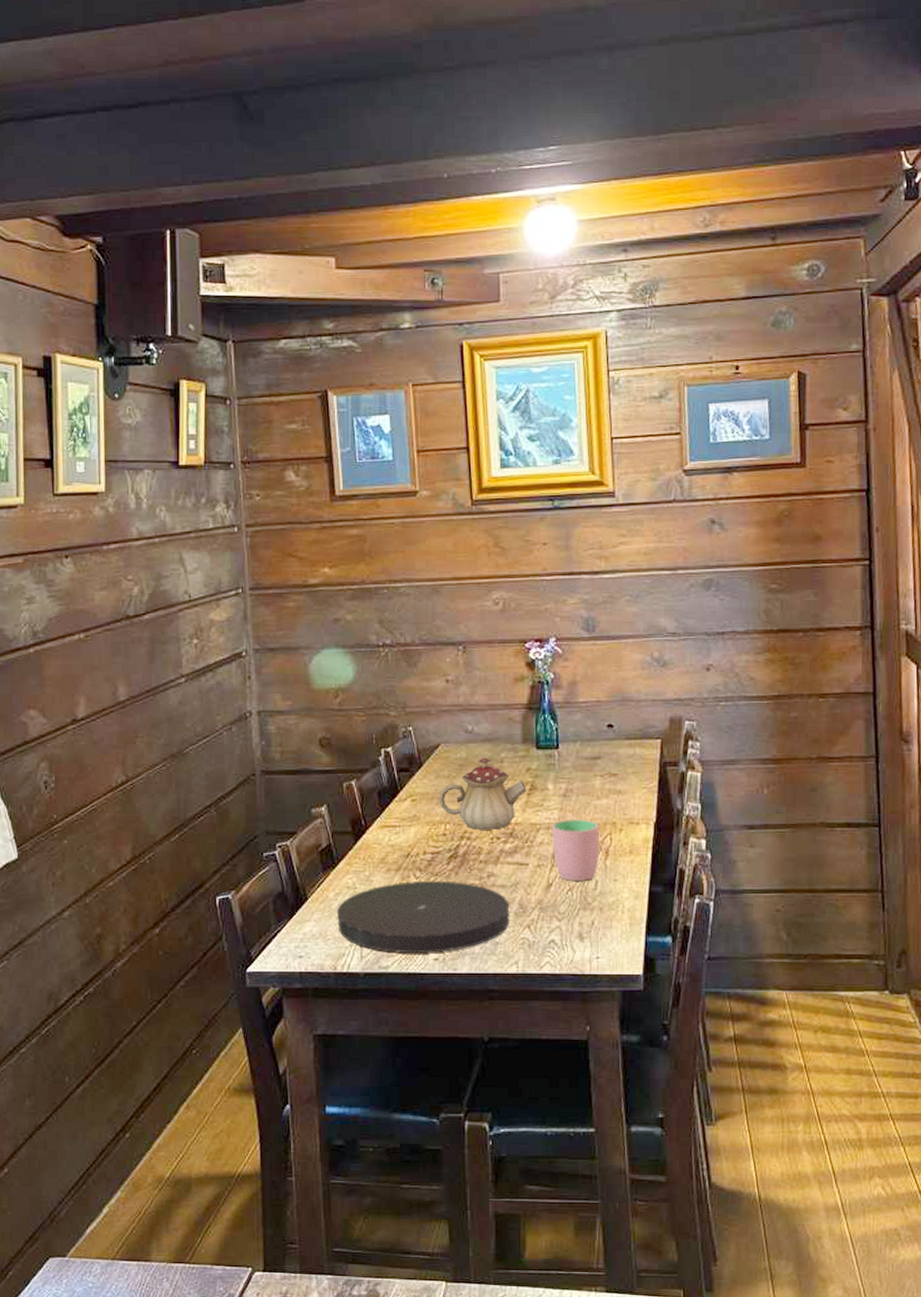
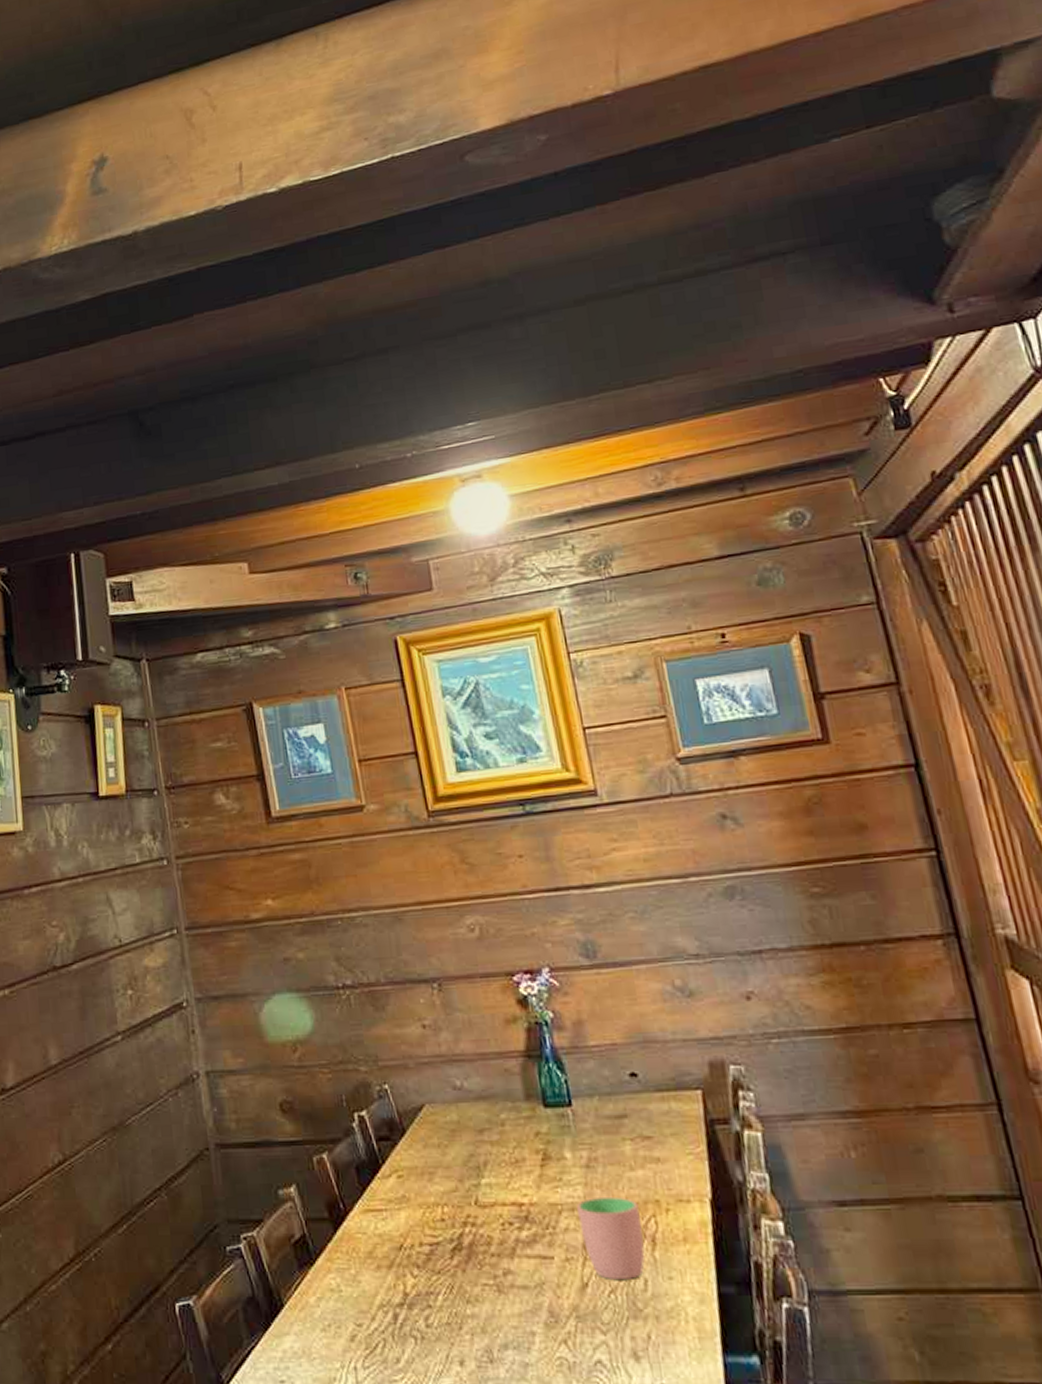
plate: present [336,880,510,953] -> none [320,1280,540,1377]
teapot: present [439,757,526,830] -> none [430,1120,539,1213]

